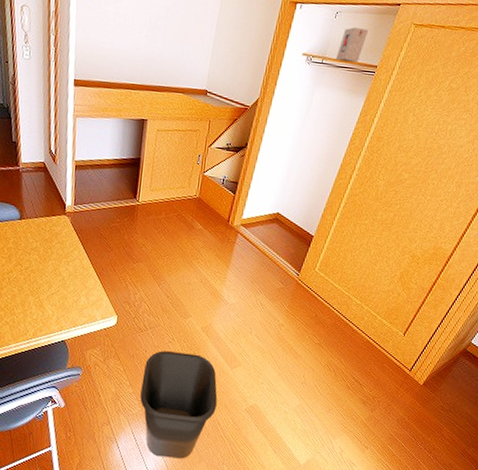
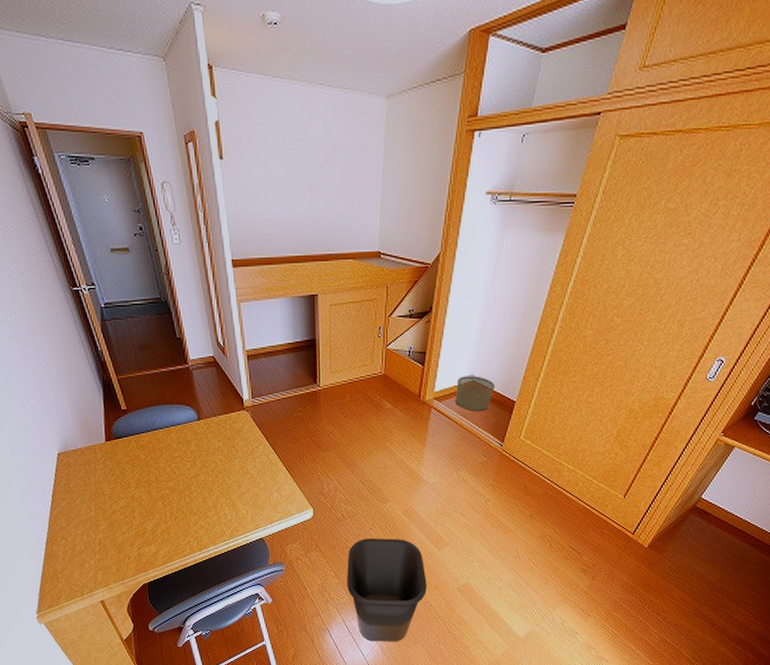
basket: none [260,207,297,242] -> present [456,374,496,412]
decorative box: present [336,27,369,63] -> none [526,151,564,195]

